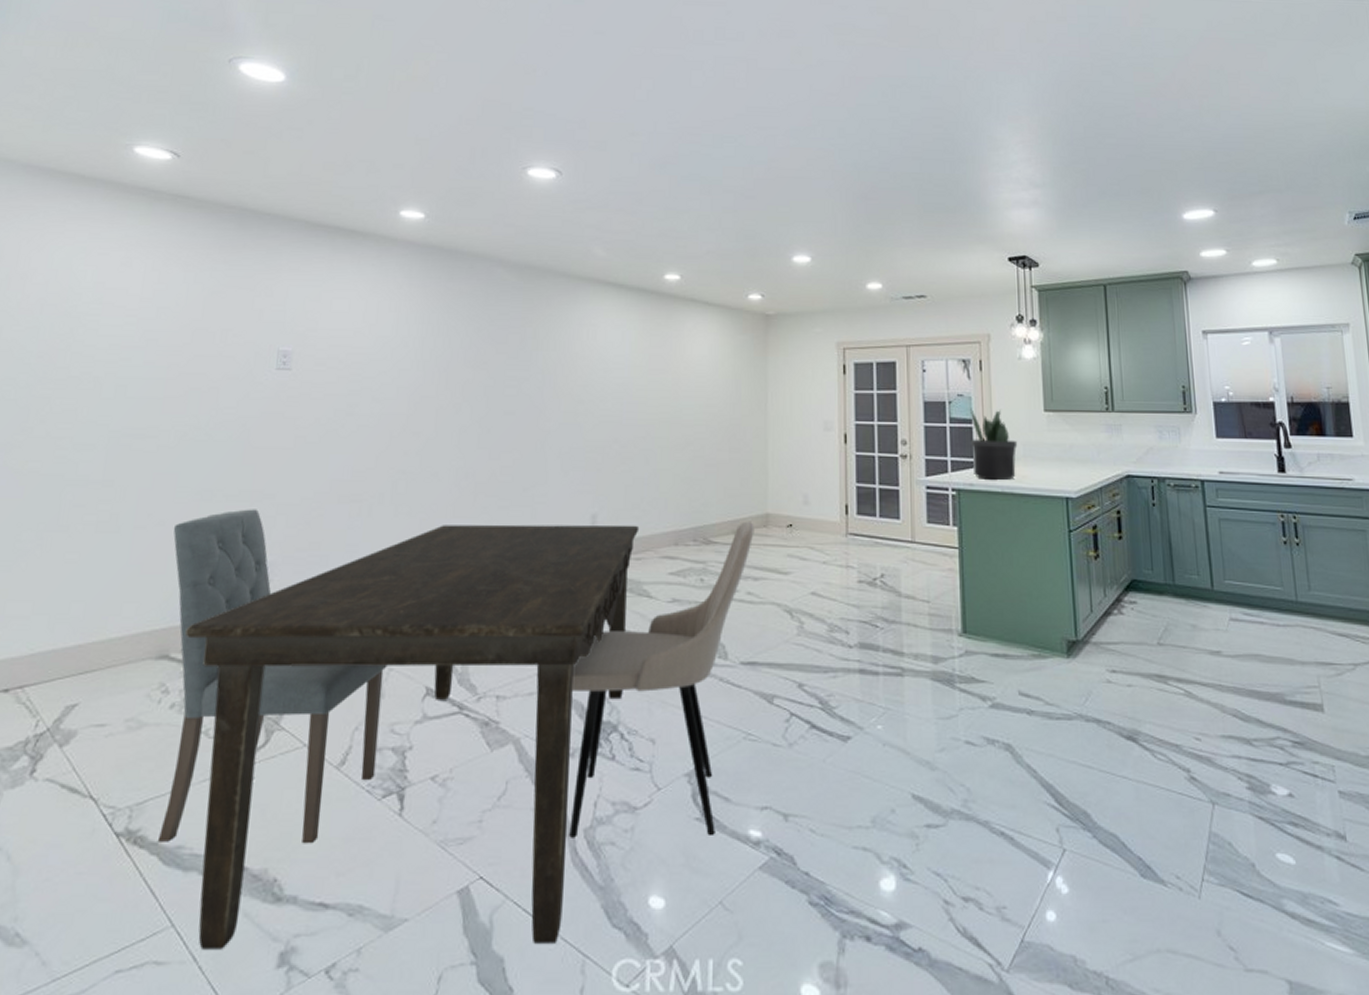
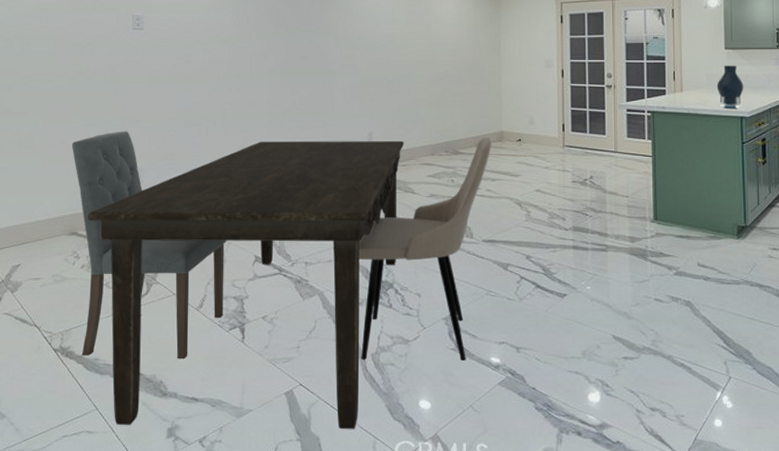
planter: present [970,408,1018,480] -> none [663,48,702,104]
vase: none [1035,431,1069,488] -> present [716,65,744,110]

